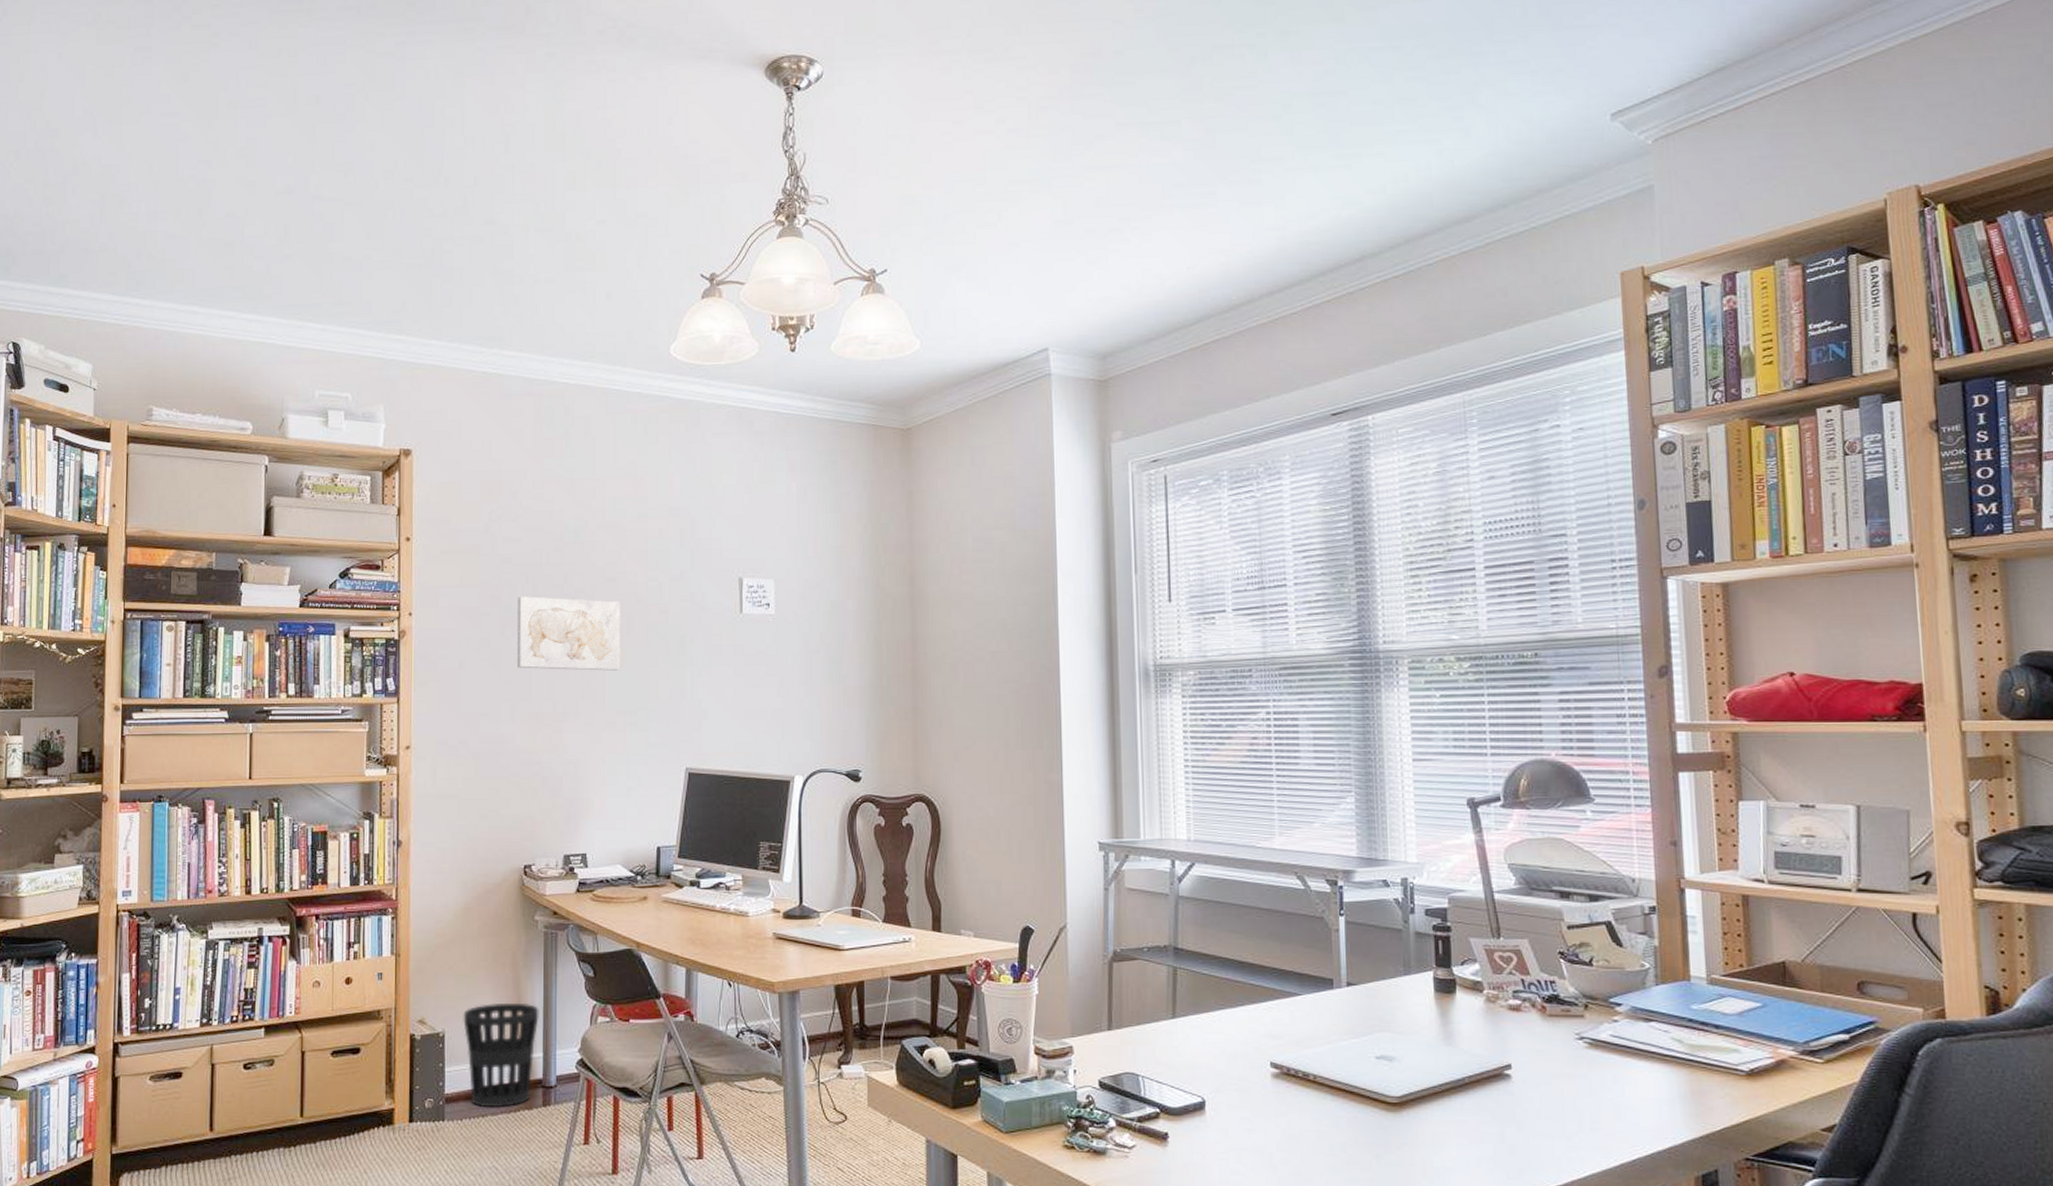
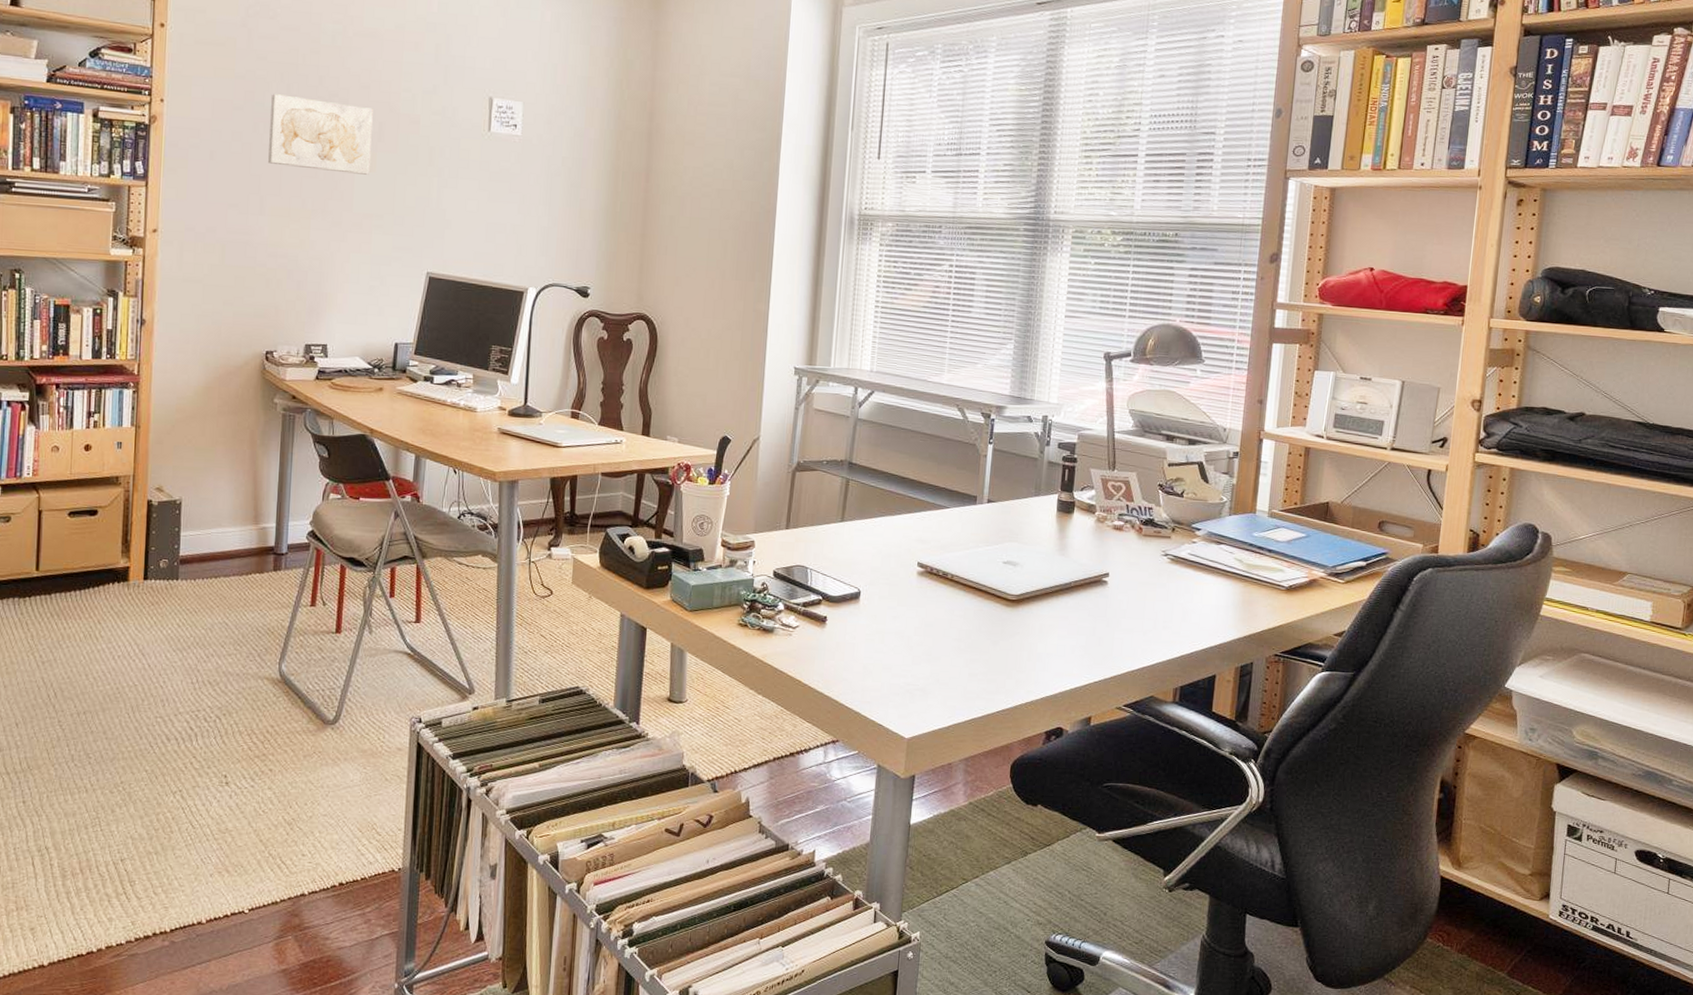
wastebasket: present [463,1002,539,1108] -> none [200,476,274,571]

